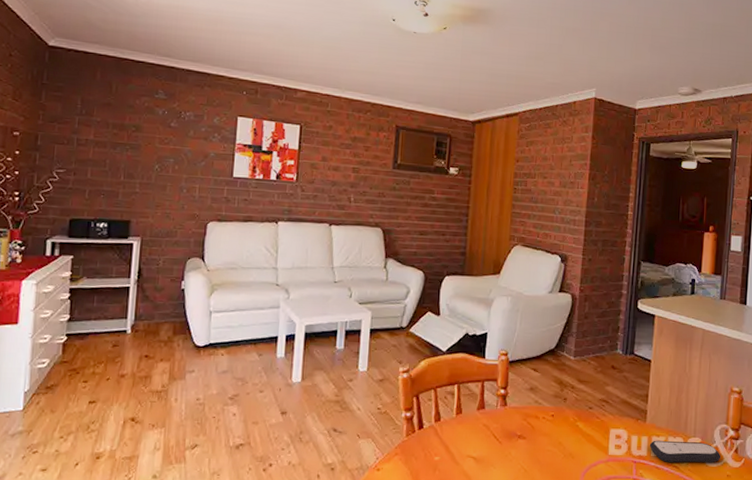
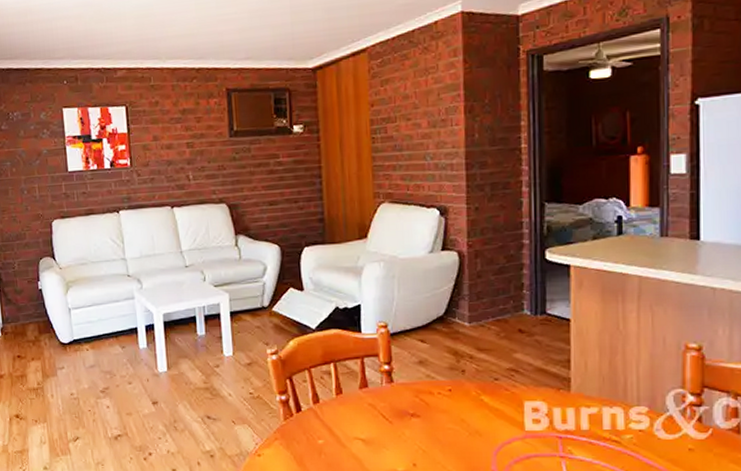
remote control: present [649,440,721,463] -> none [577,411,679,436]

